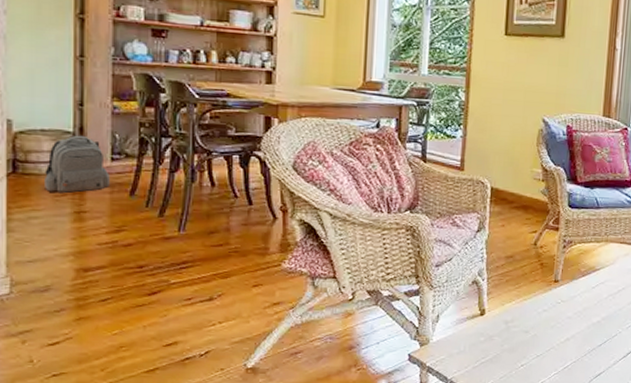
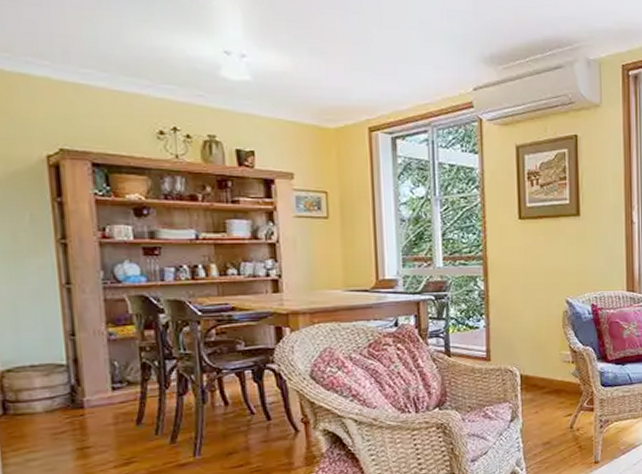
backpack: present [45,135,111,194] -> none [39,367,115,432]

